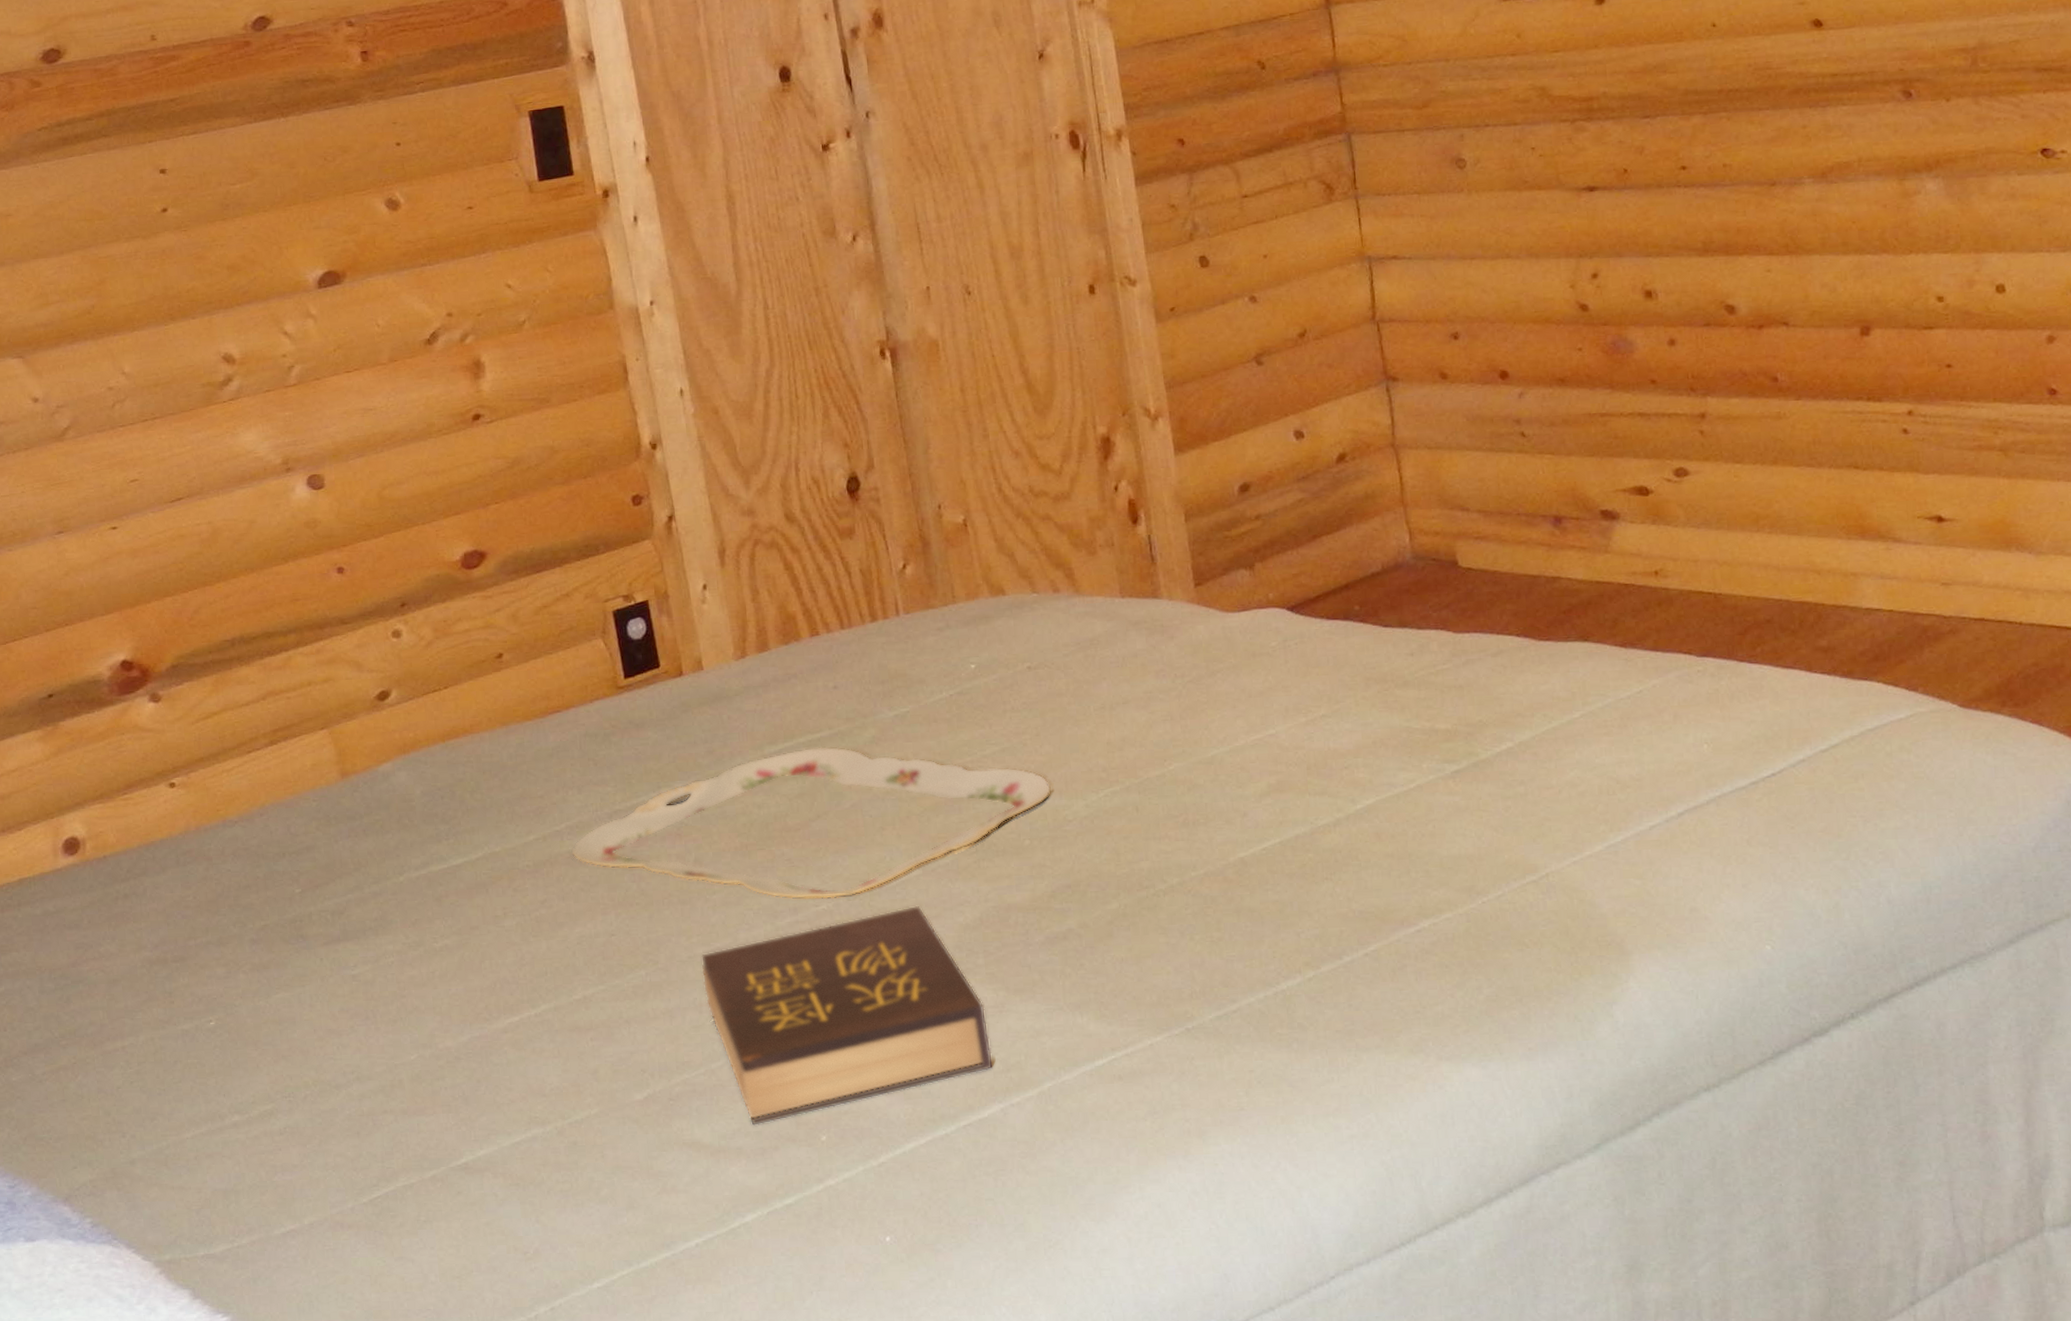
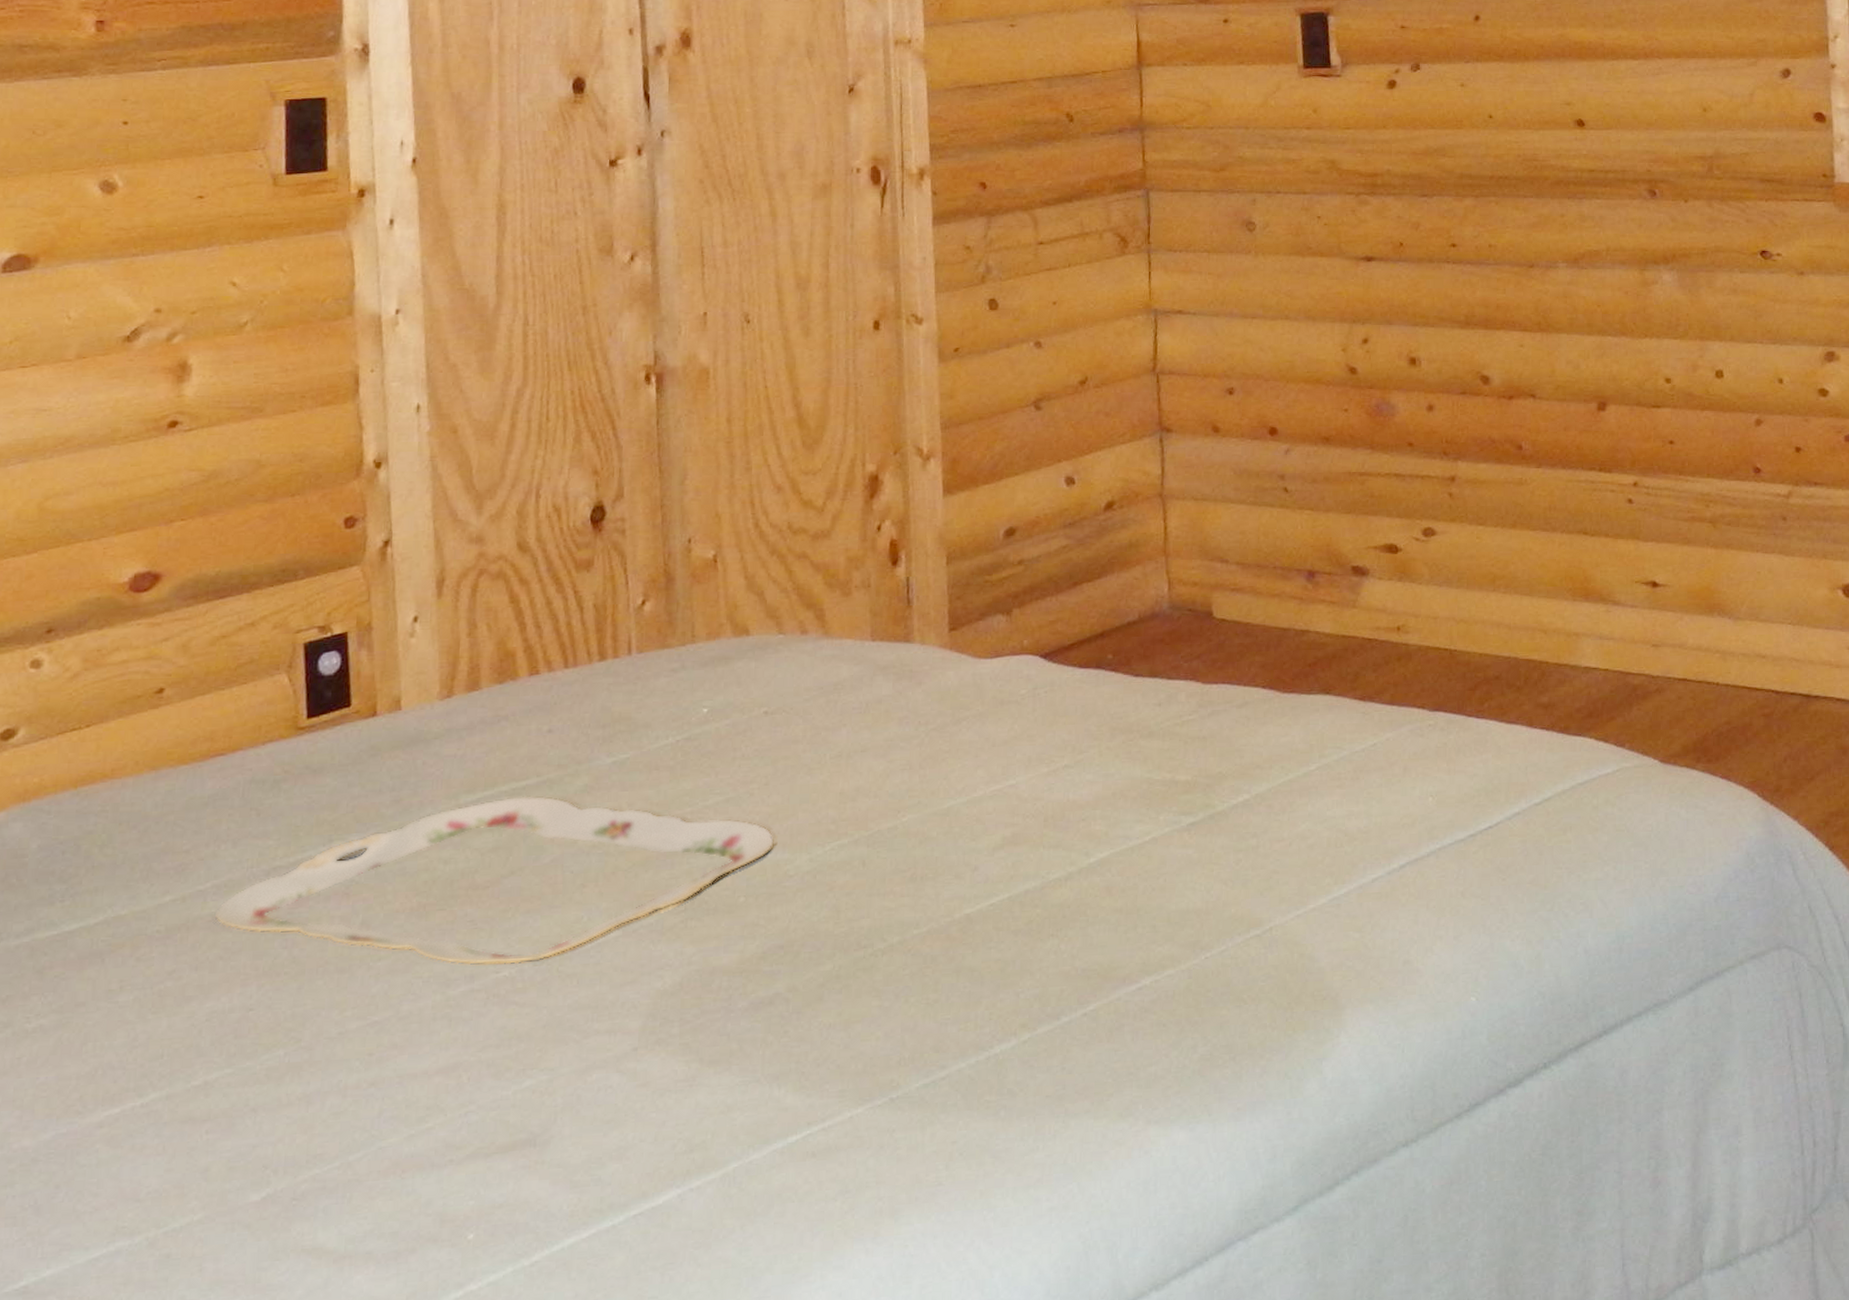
hardback book: present [701,905,994,1126] -> none [351,970,676,1225]

